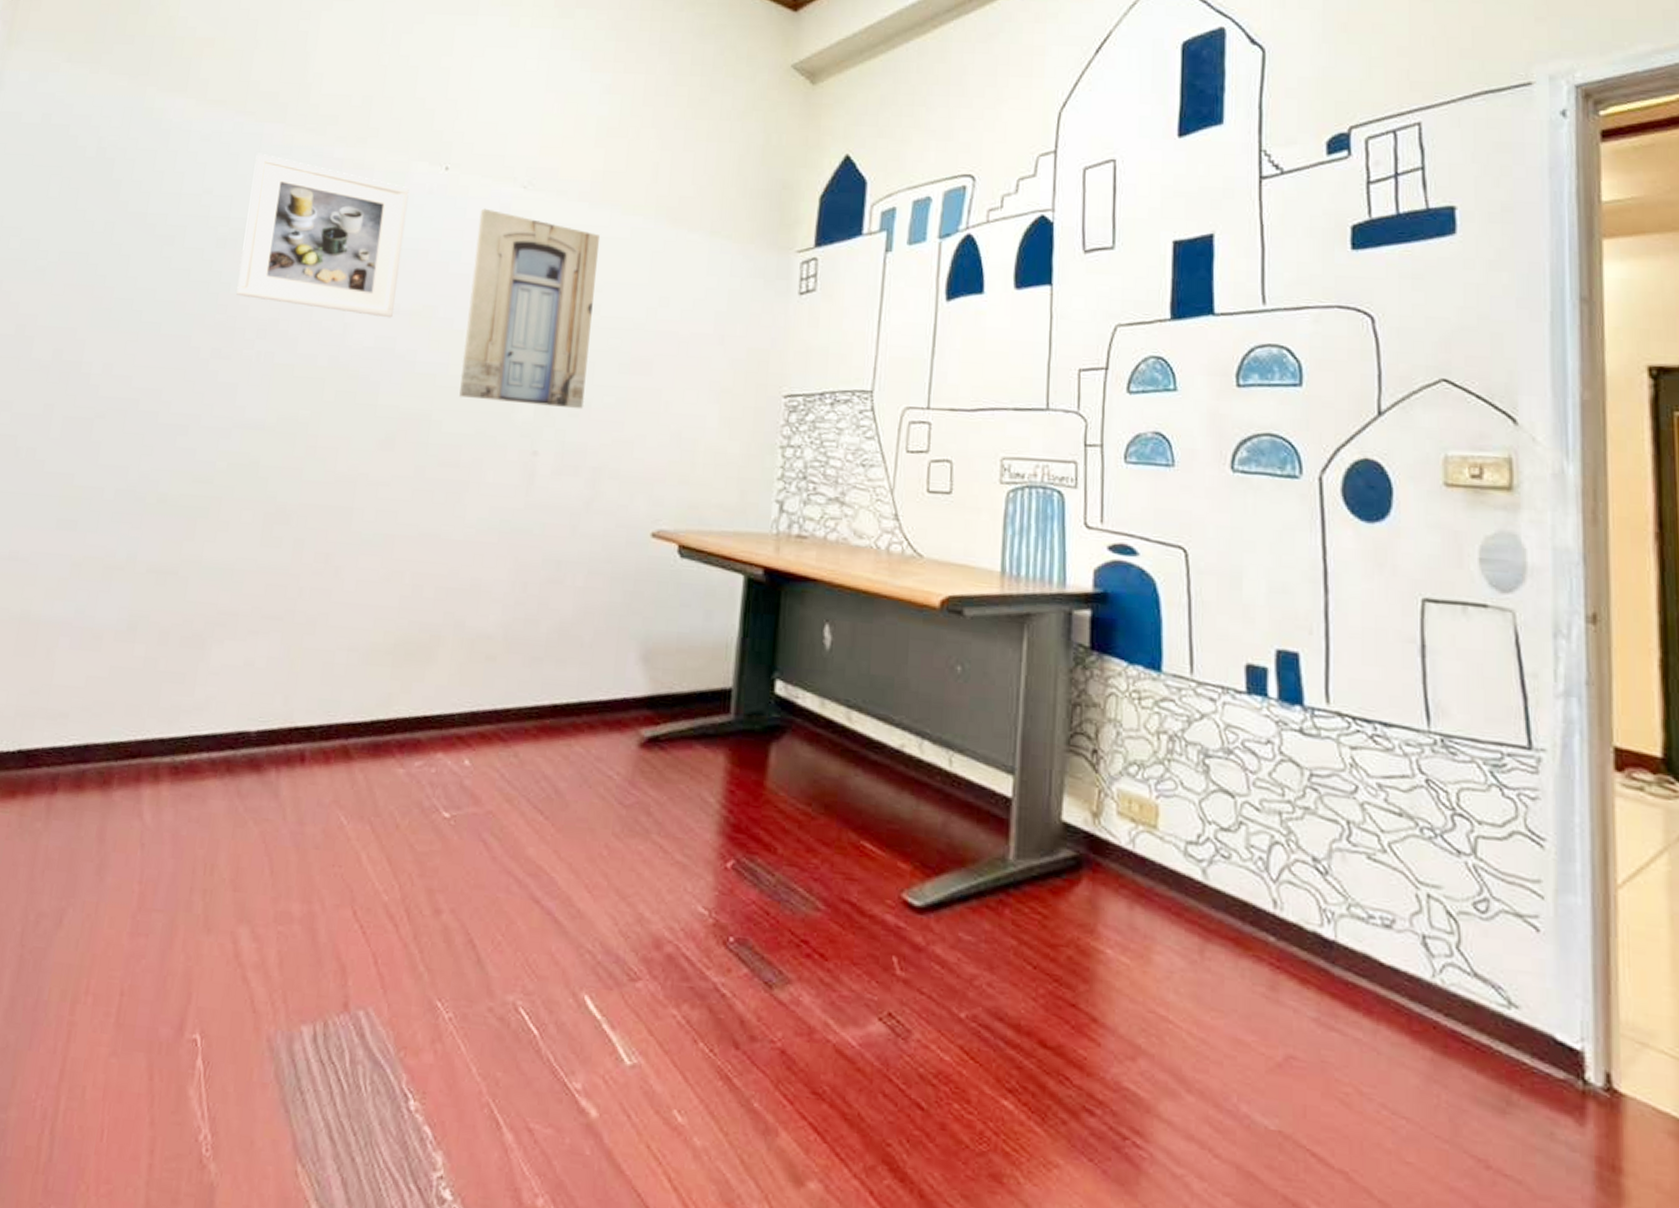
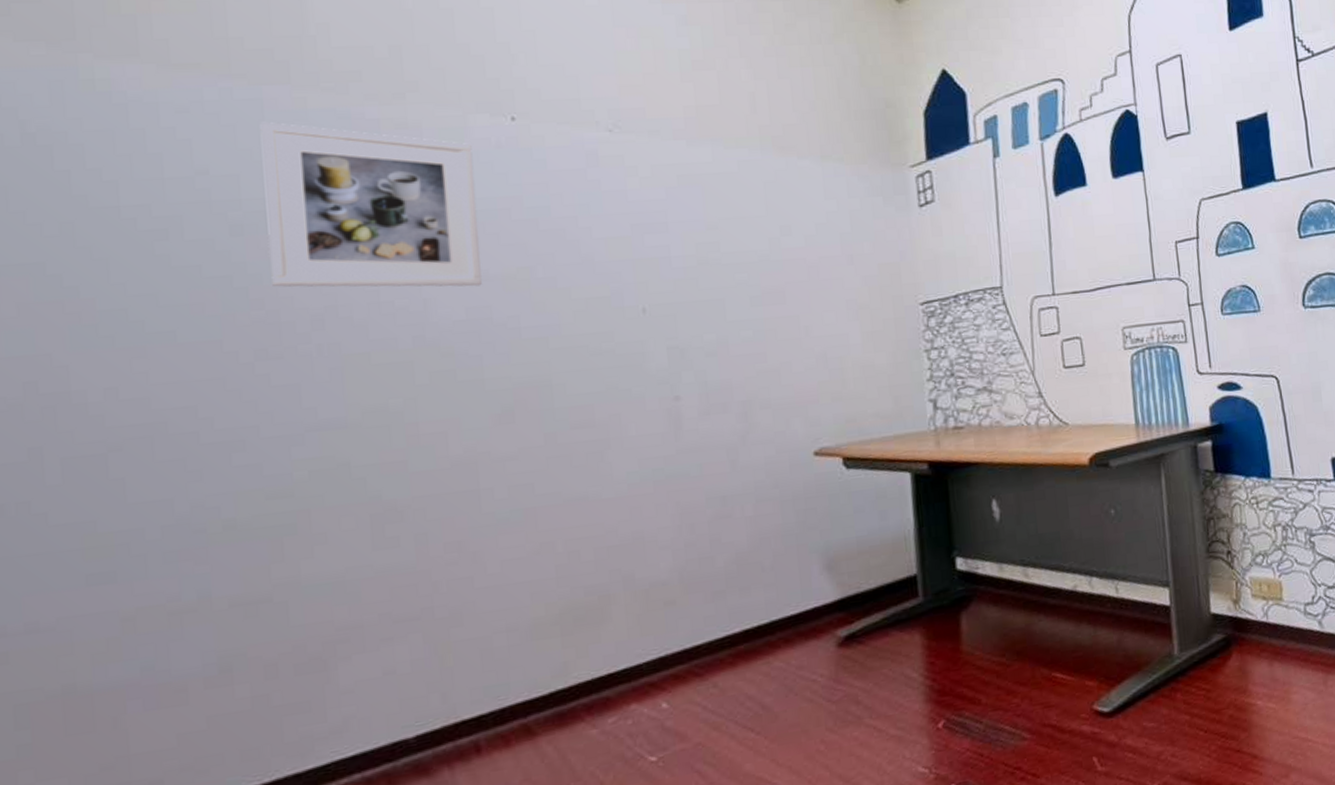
wall art: present [459,208,599,409] -> none [563,157,721,356]

